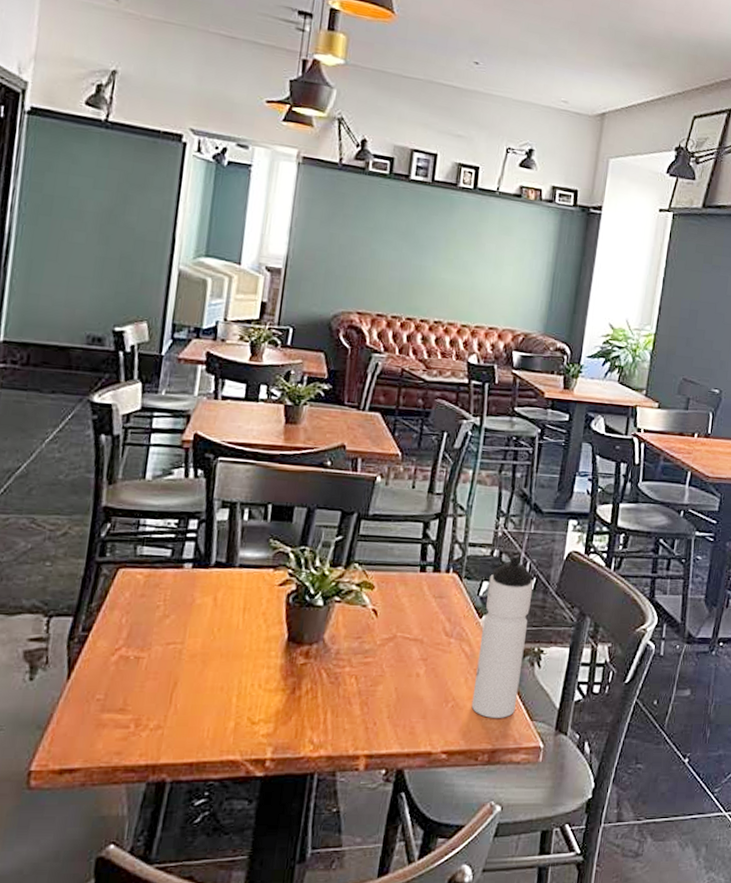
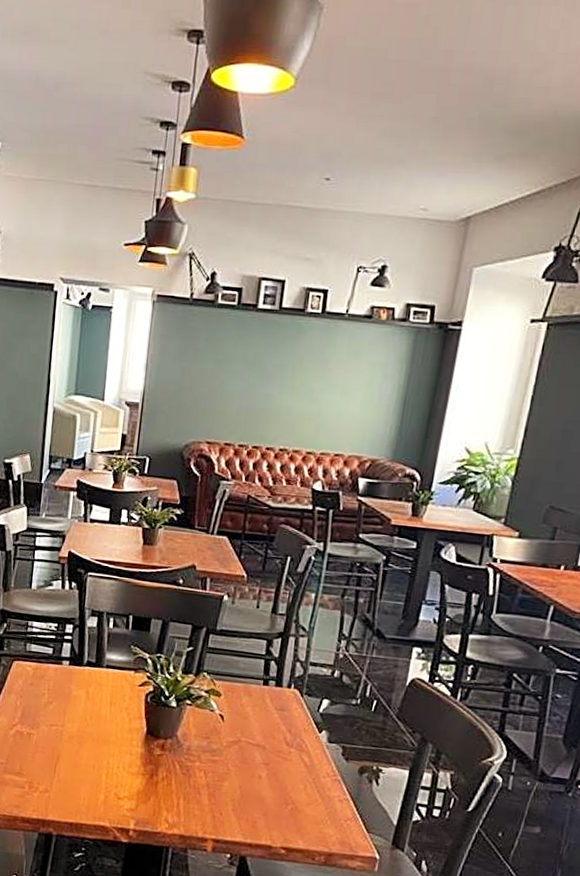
water bottle: present [471,558,534,718] -> none [309,680,374,827]

